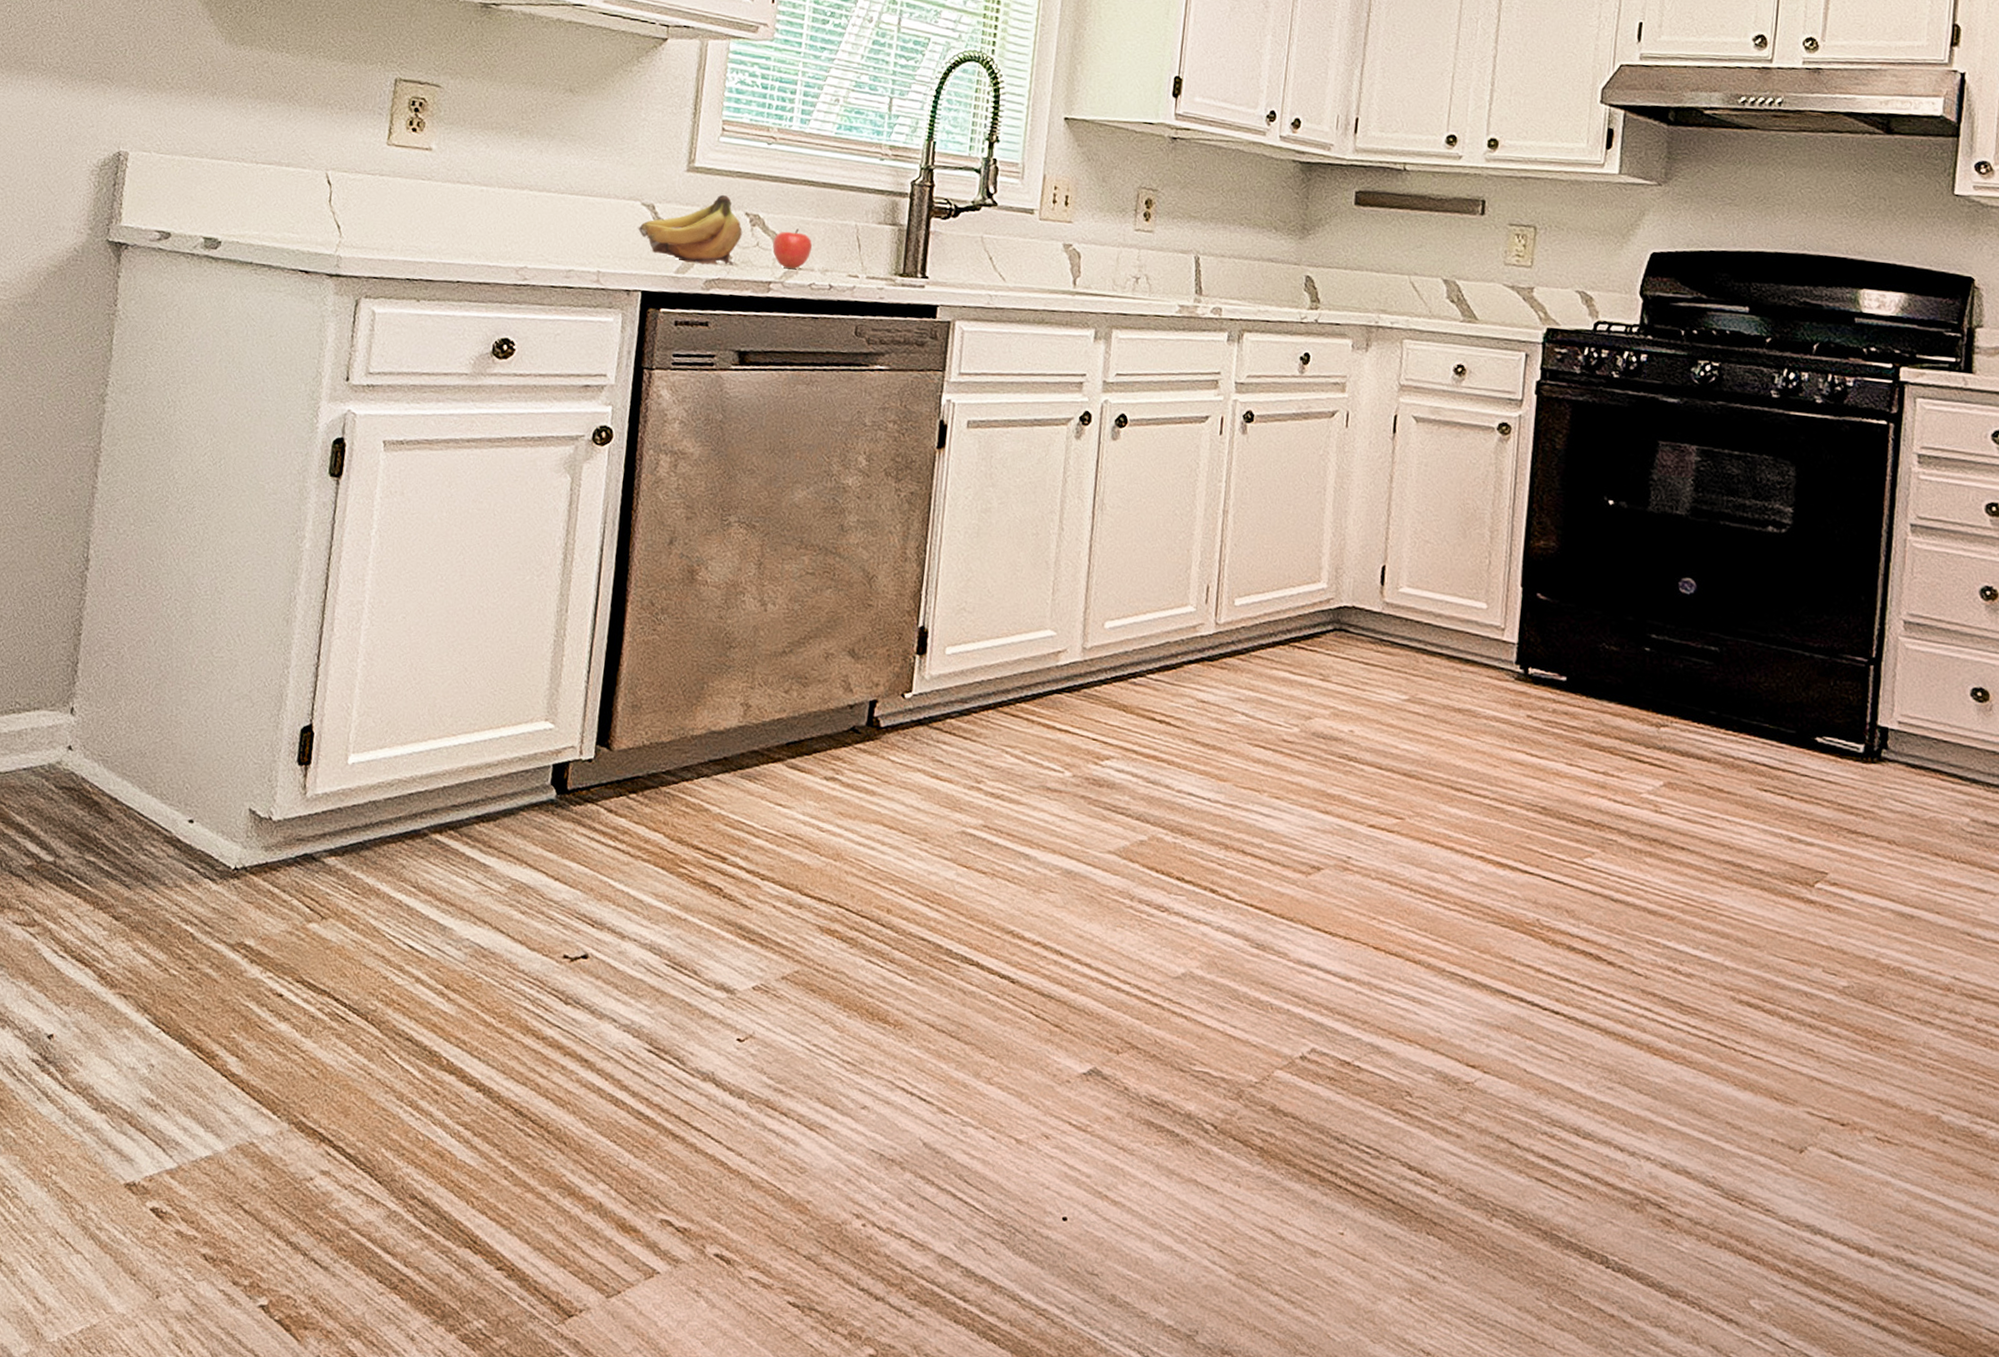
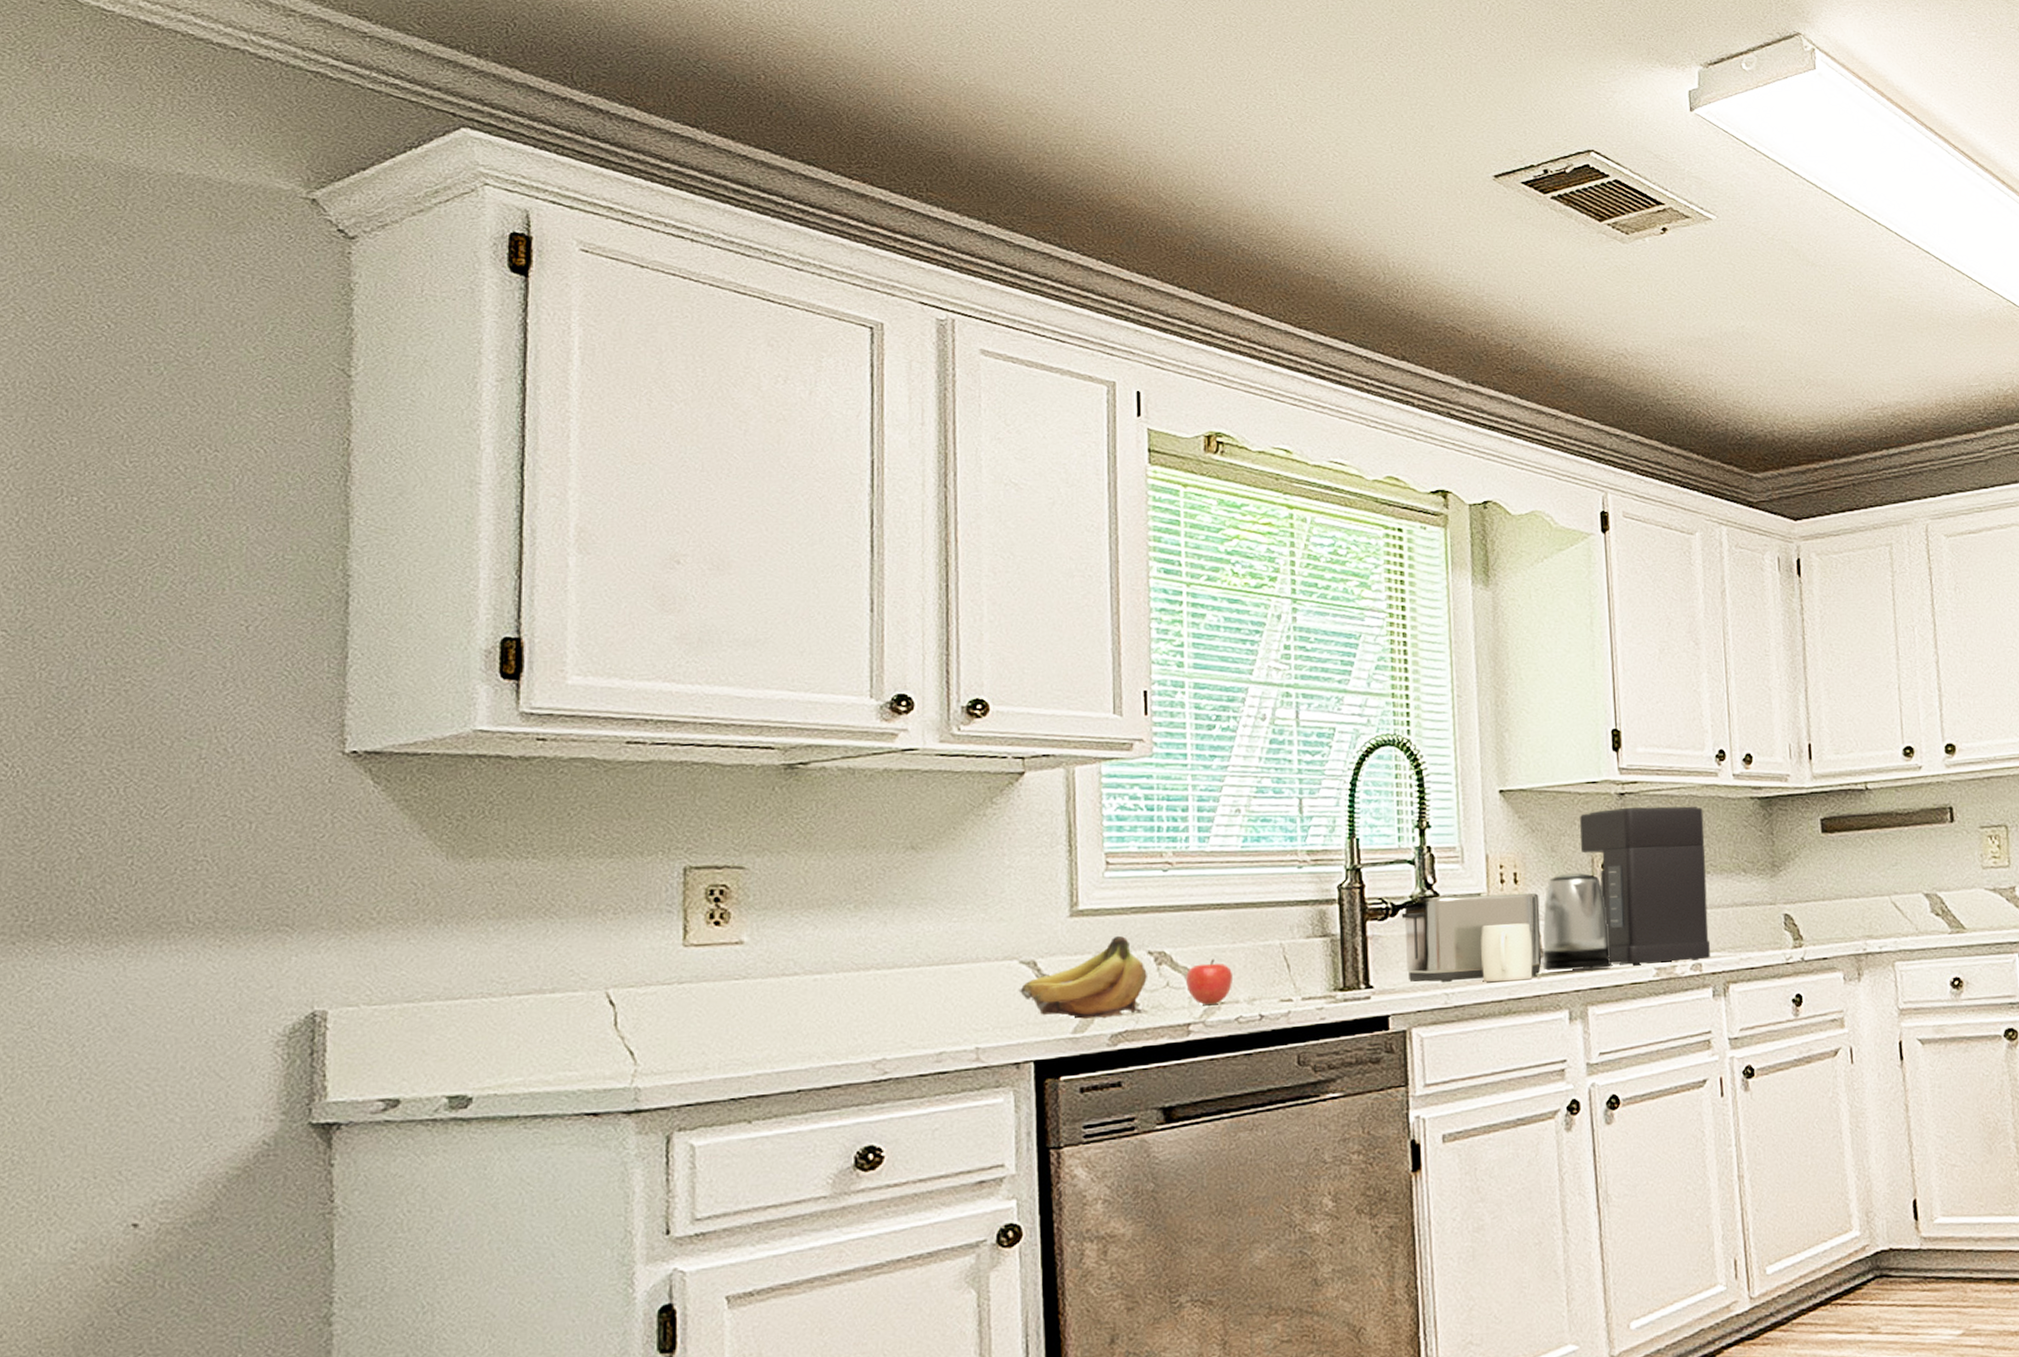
toaster: none [959,204,1085,293] -> present [1401,893,1542,984]
mug: none [1023,239,1073,296] -> present [1480,923,1534,983]
kettle: none [1079,204,1144,297] -> present [1543,872,1611,971]
coffee maker: none [1128,150,1247,306] -> present [1580,806,1711,966]

